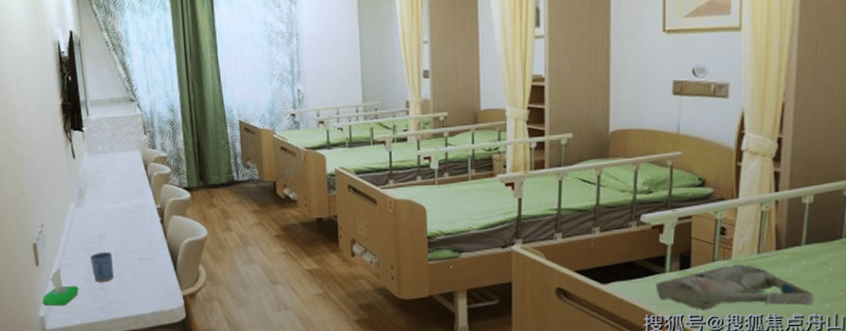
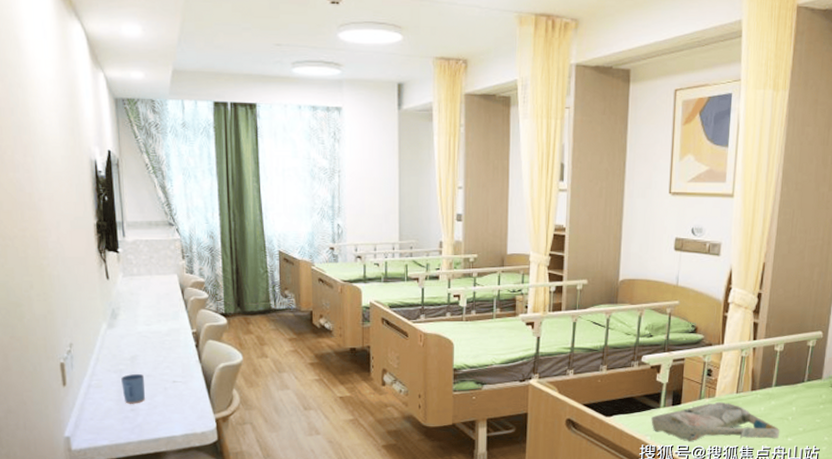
wet wipes pack: present [41,267,79,306] -> none [67,388,108,427]

